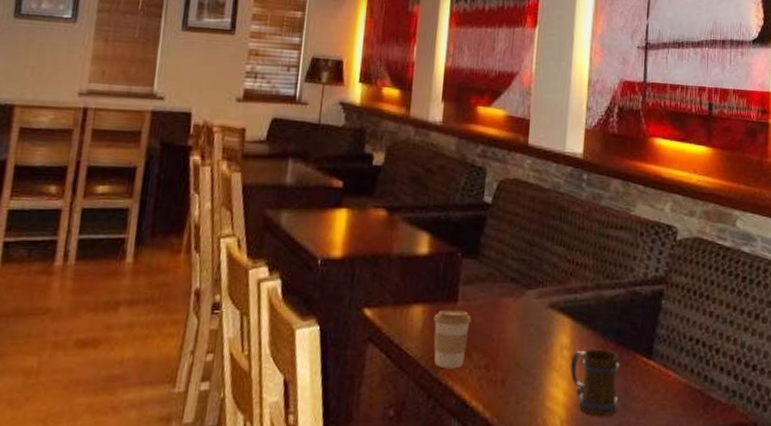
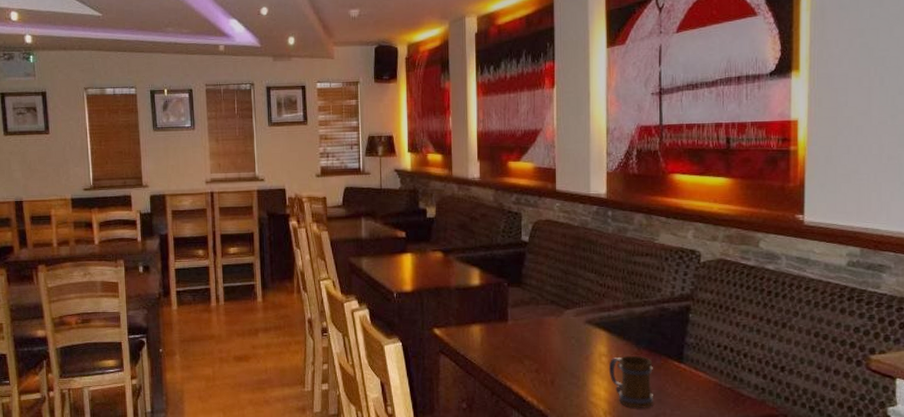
coffee cup: present [433,310,472,369] -> none [490,328,521,373]

